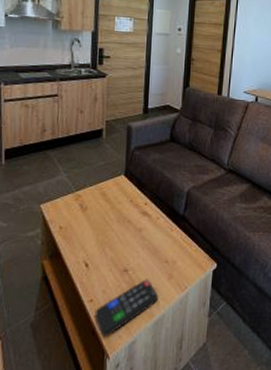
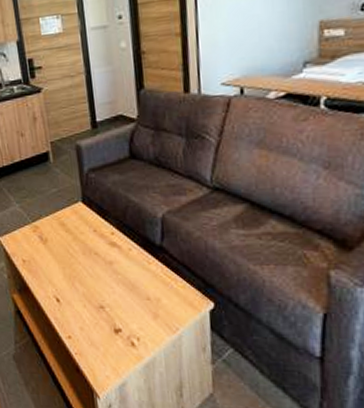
remote control: present [94,279,159,338] -> none [75,317,145,376]

